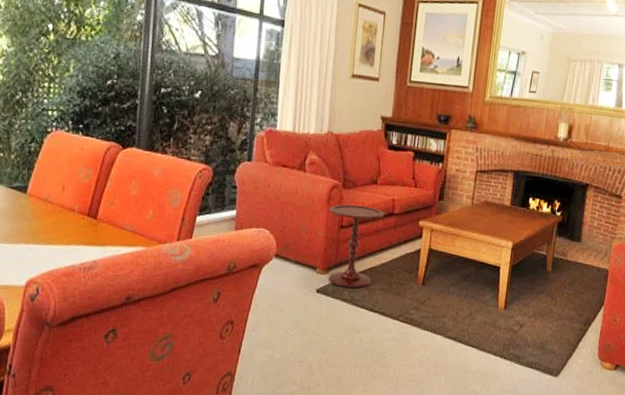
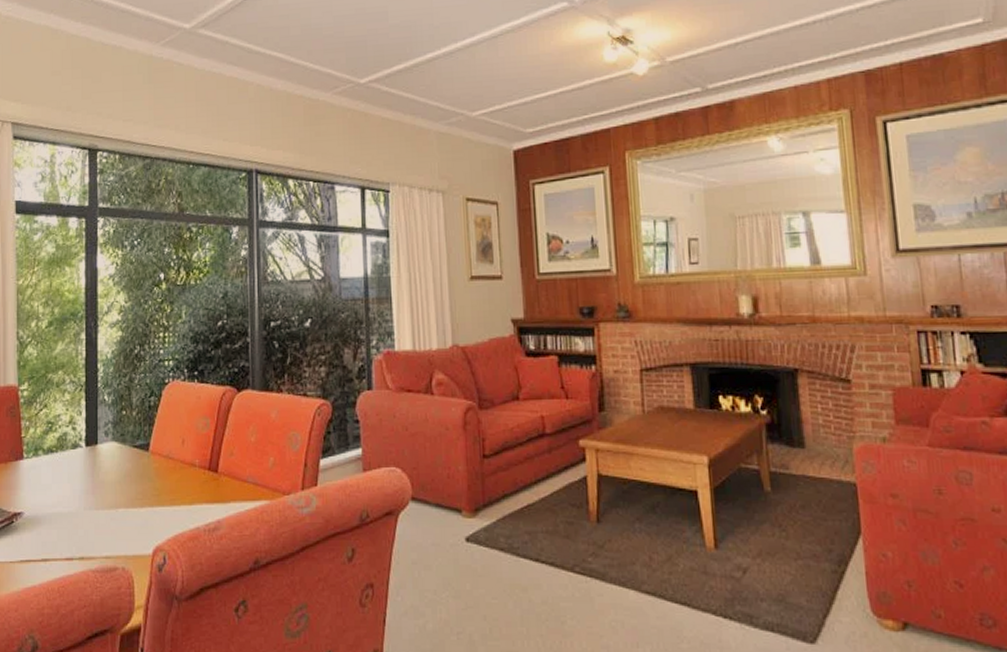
side table: present [329,204,384,289] -> none [467,428,533,534]

